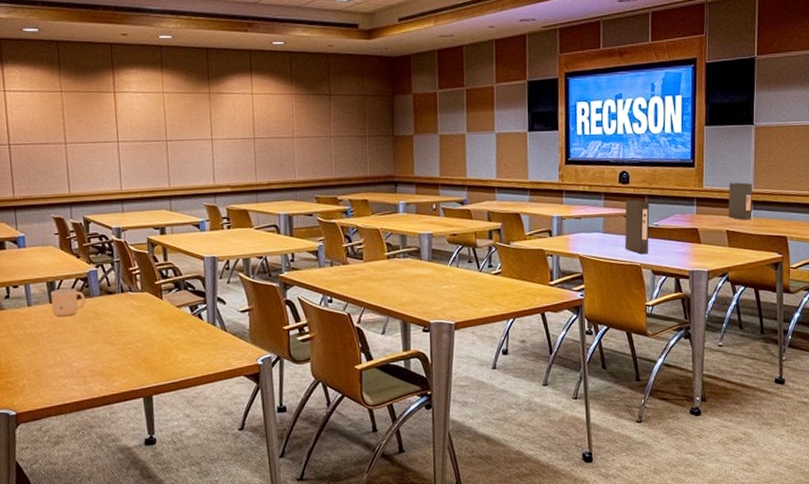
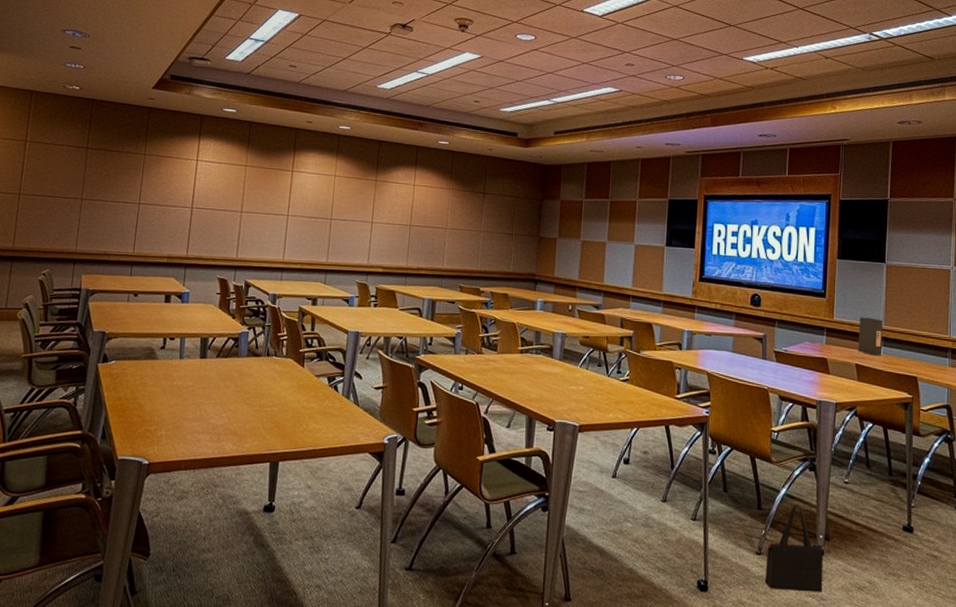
mug: present [50,288,86,316] -> none [201,346,234,373]
binder: present [625,199,650,255] -> none [753,322,780,379]
tote bag: none [646,371,701,452] -> present [765,504,824,593]

